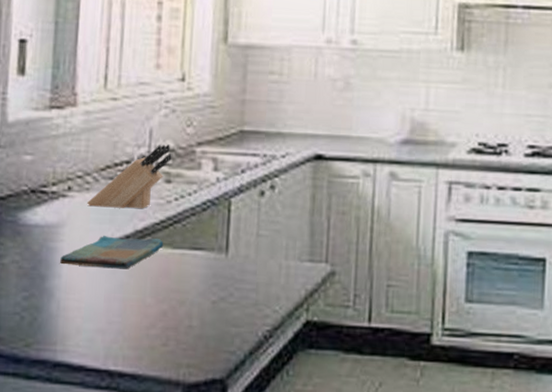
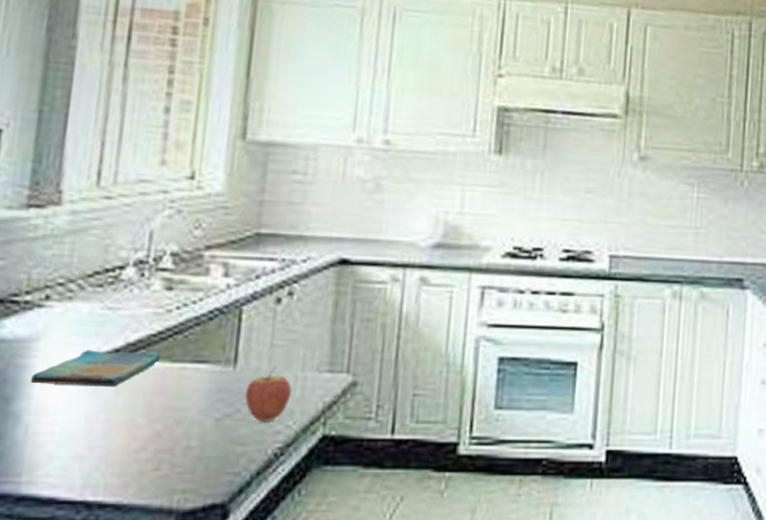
knife block: present [86,144,172,208] -> none [68,247,175,319]
fruit: none [236,254,277,307] -> present [244,366,292,423]

